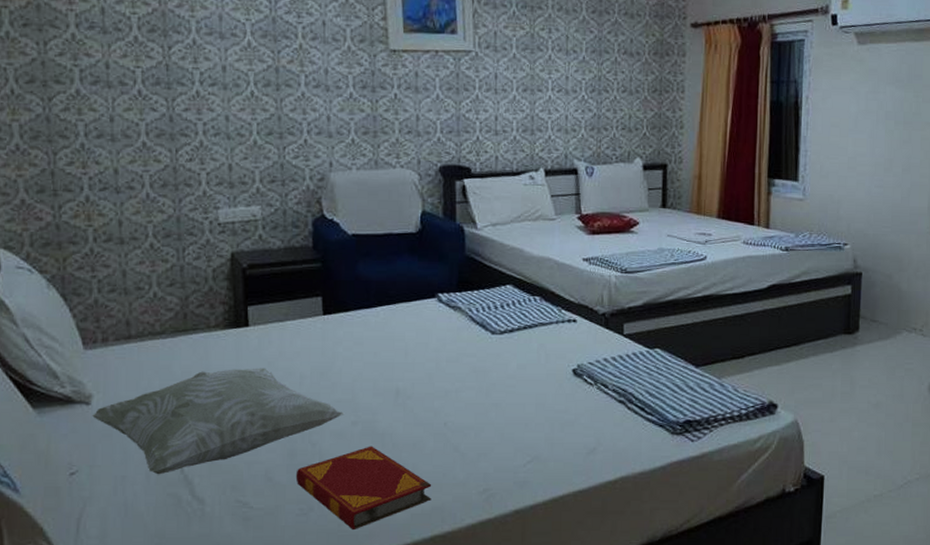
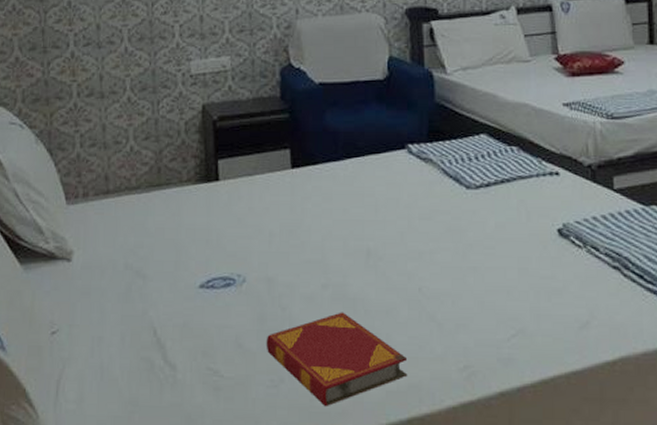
decorative pillow: present [92,368,345,475] -> none [73,224,315,337]

